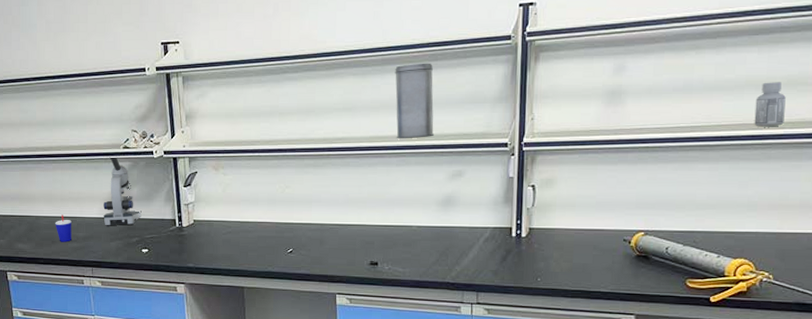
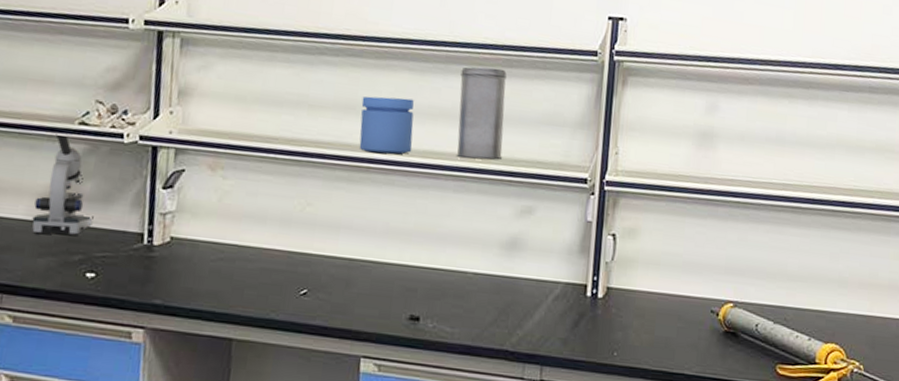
jar: none [319,98,361,143] -> present [359,96,414,155]
medicine bottle: present [754,82,786,127] -> none [845,144,875,195]

